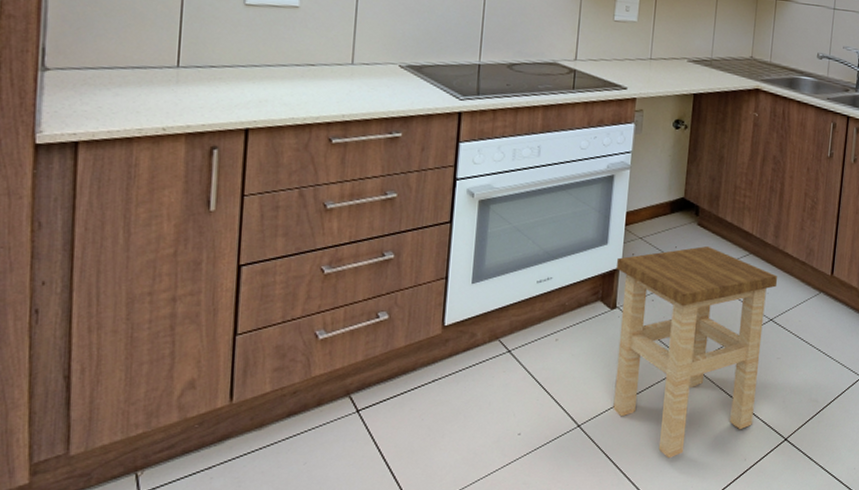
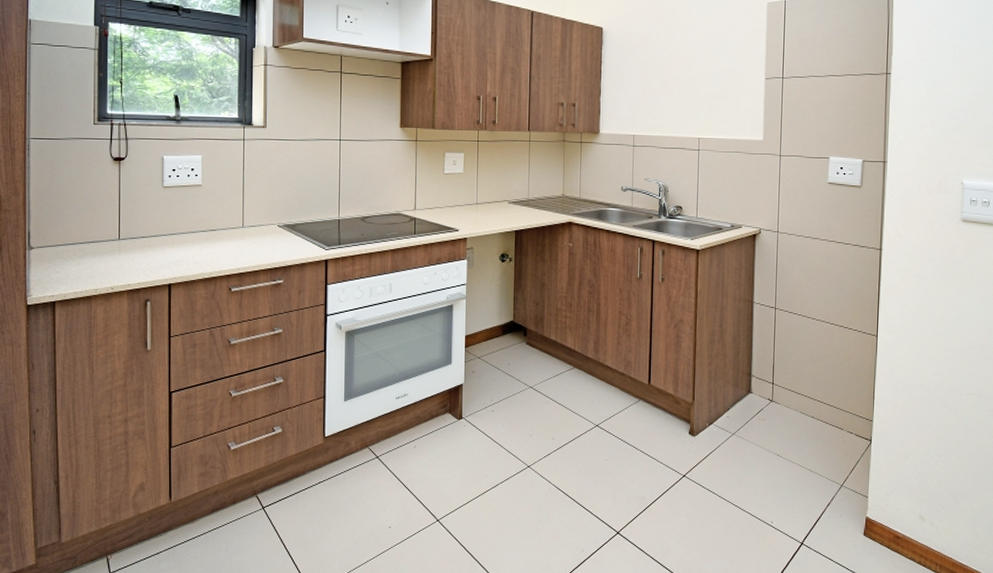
stool: present [613,246,778,459] -> none [459,363,601,549]

